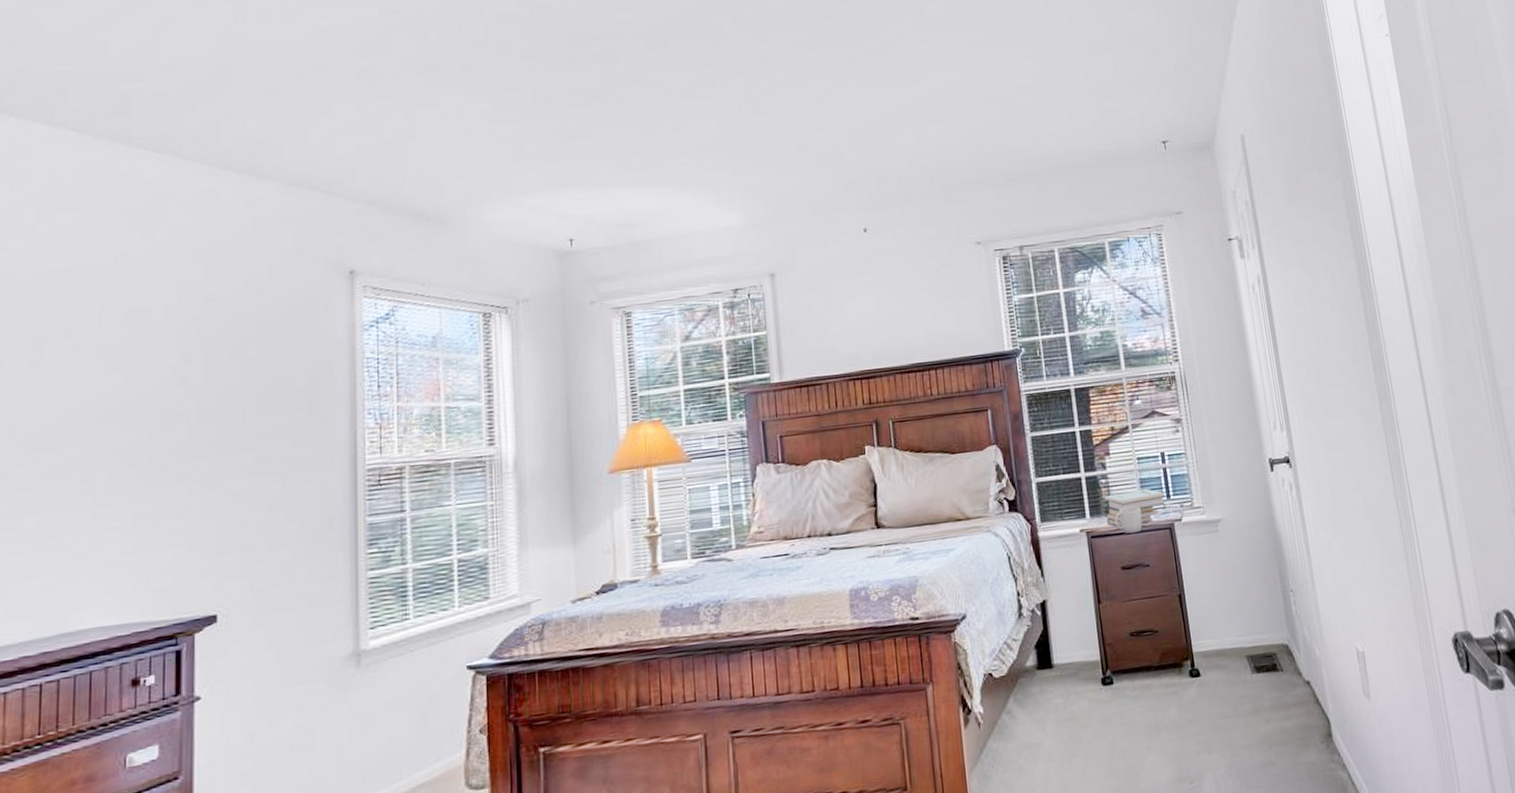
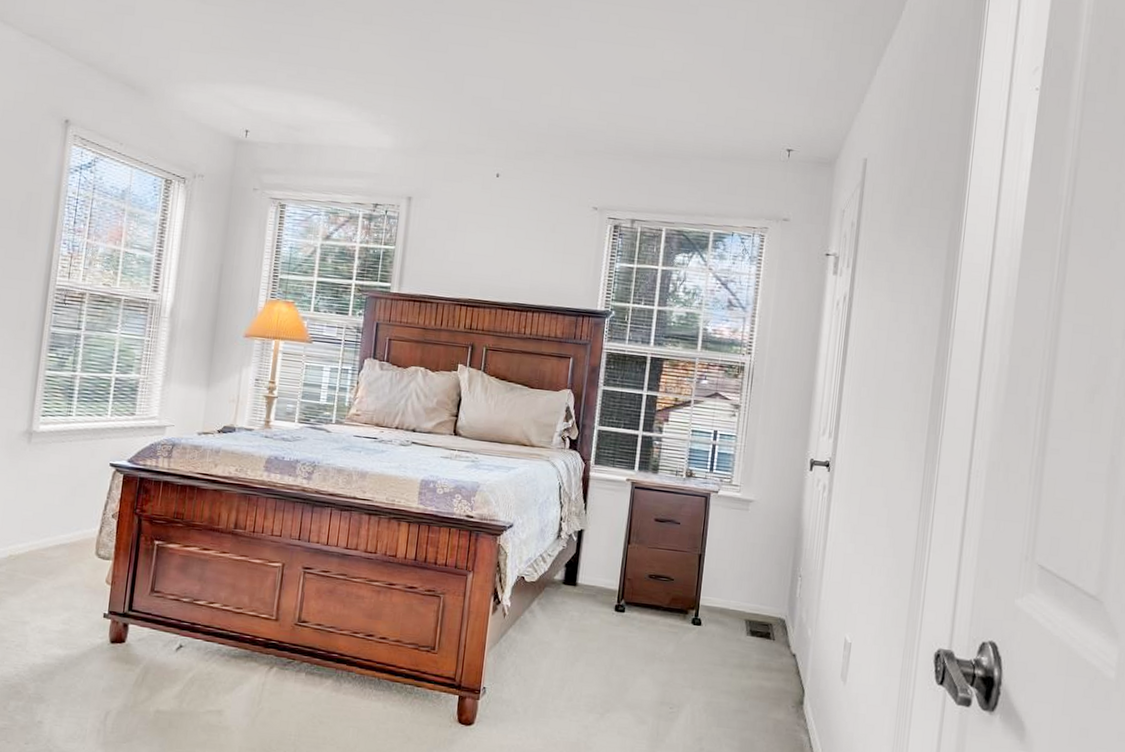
books: present [1104,488,1165,527] -> none [652,455,709,487]
mug: present [1115,506,1143,534] -> none [659,469,685,494]

